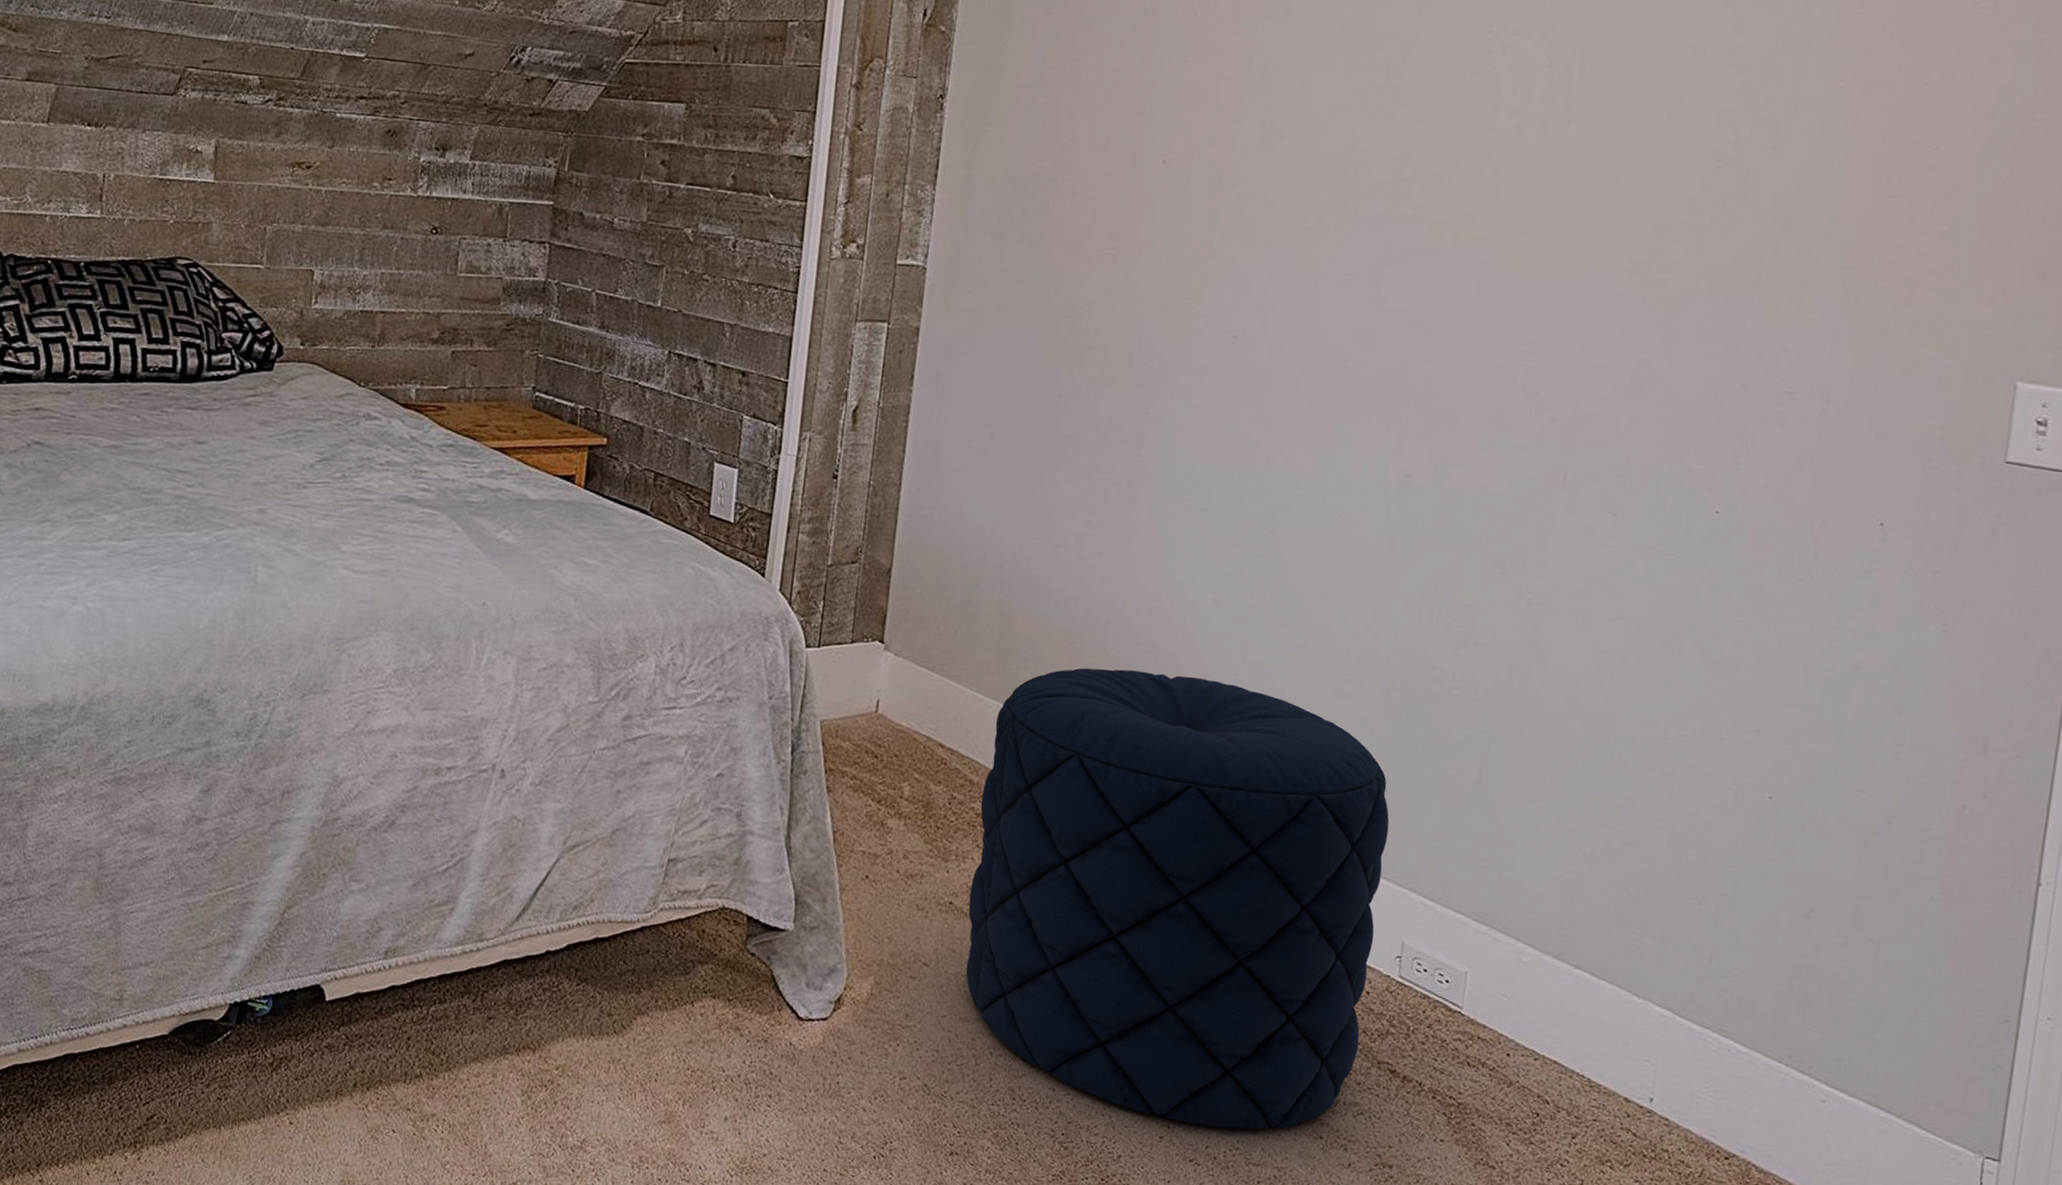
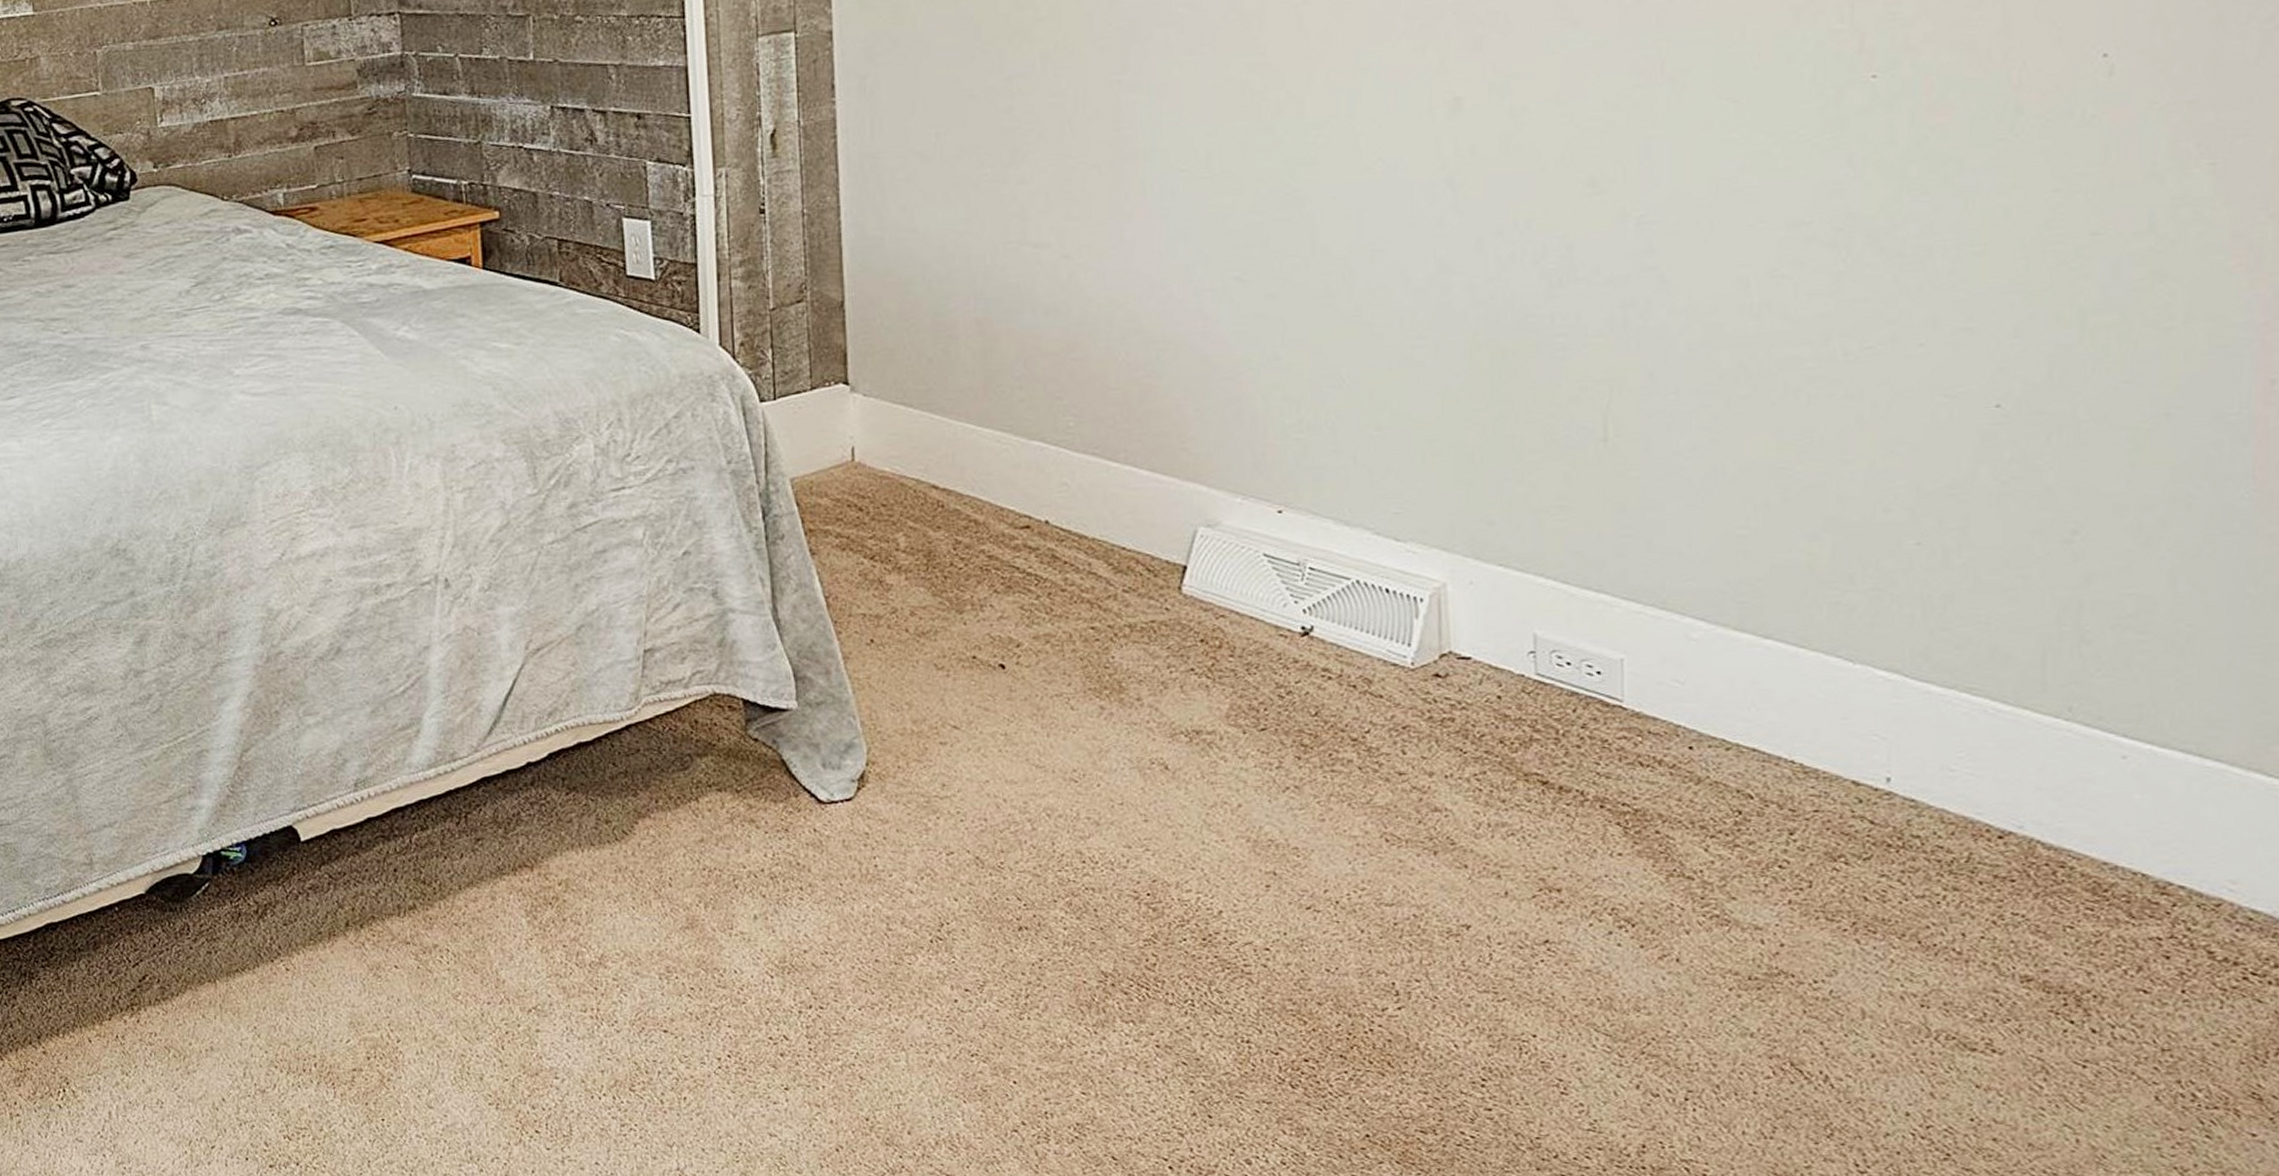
pouf: present [966,668,1390,1129] -> none [991,368,1497,868]

